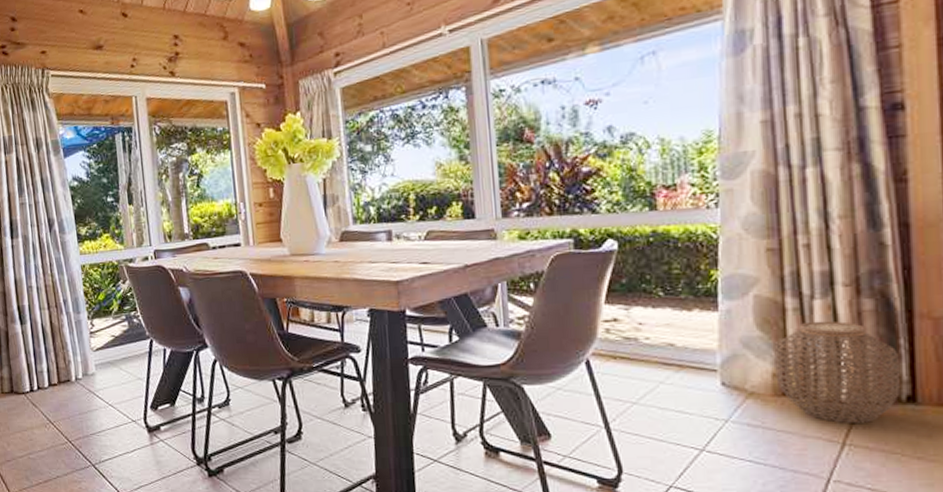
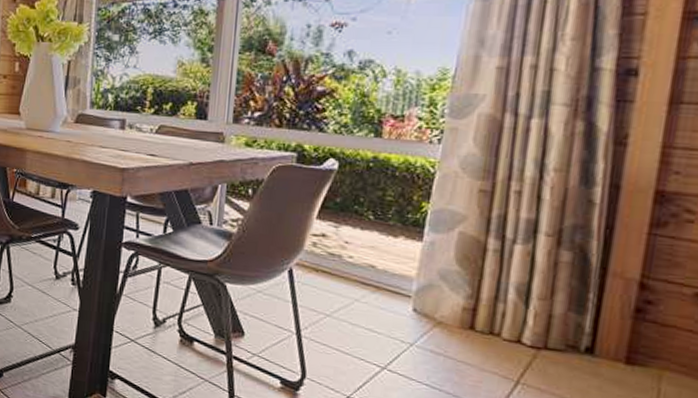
woven basket: present [774,320,900,423] -> none [465,264,586,366]

